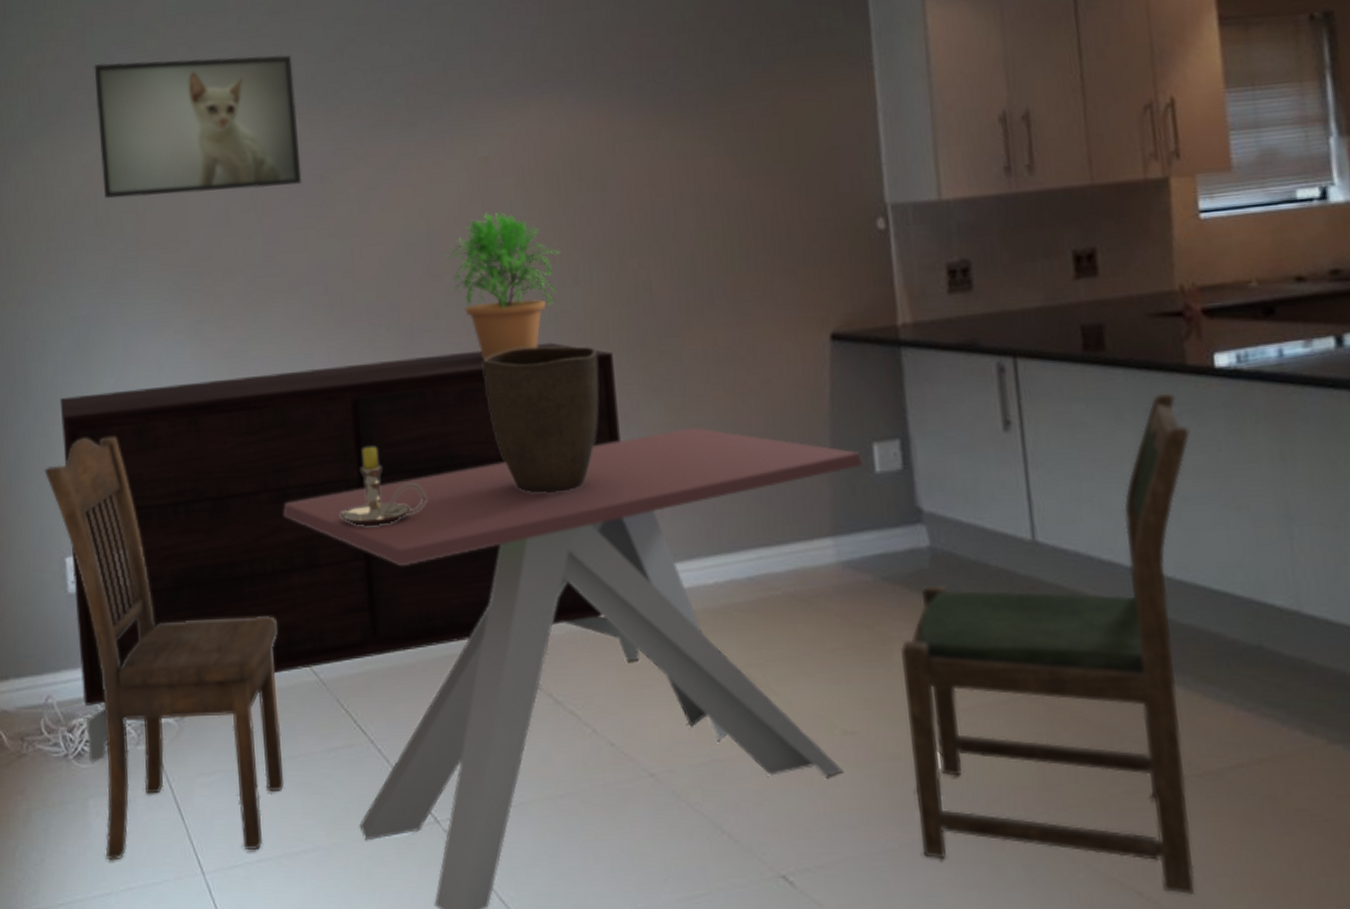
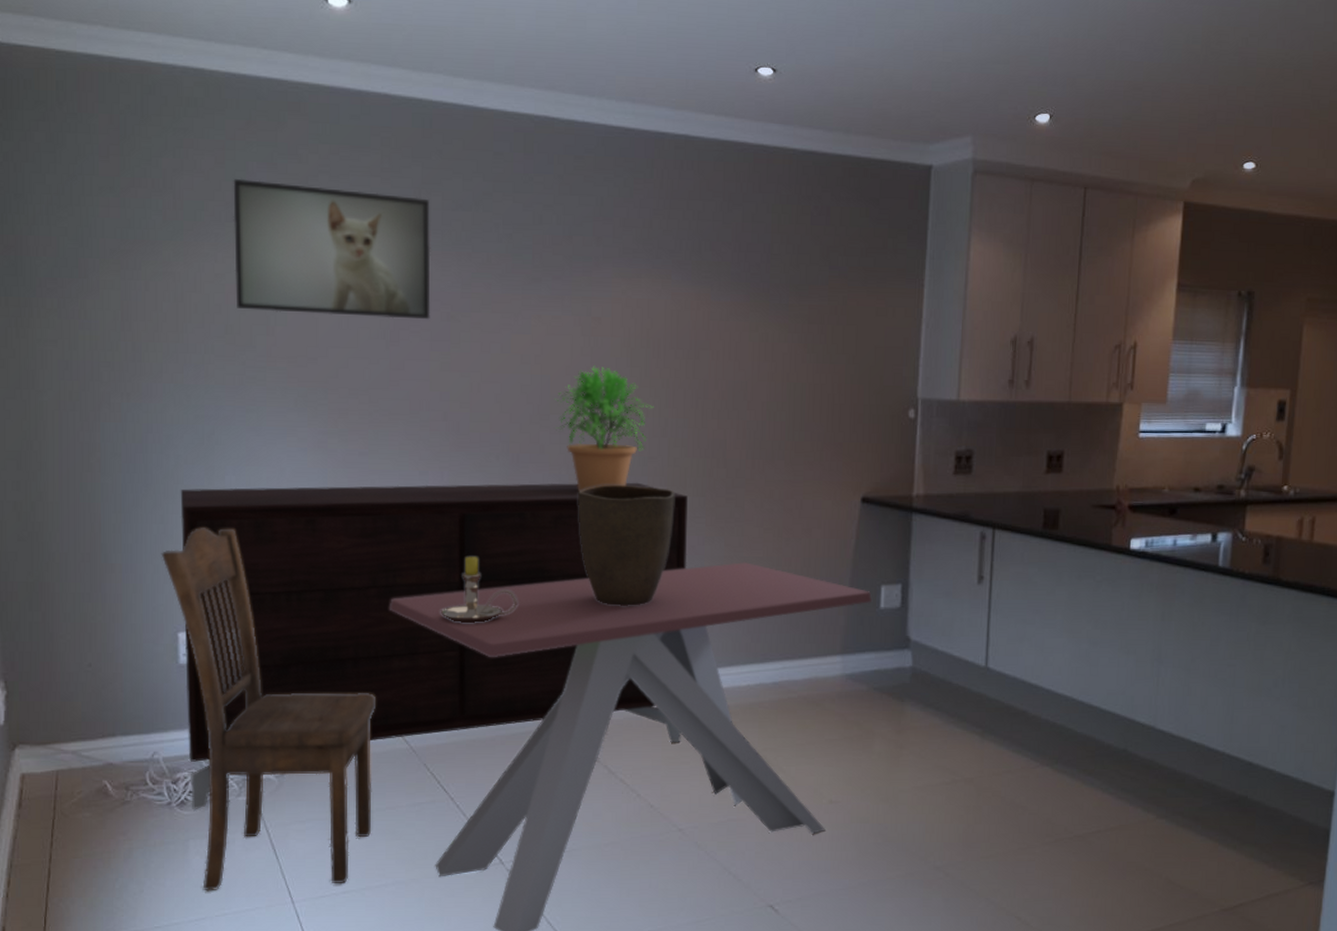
dining chair: present [901,392,1196,894] -> none [874,565,1105,919]

